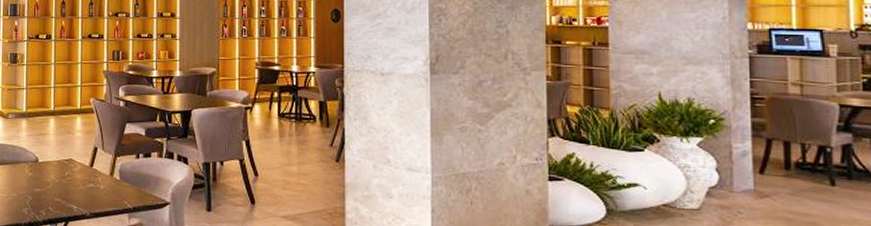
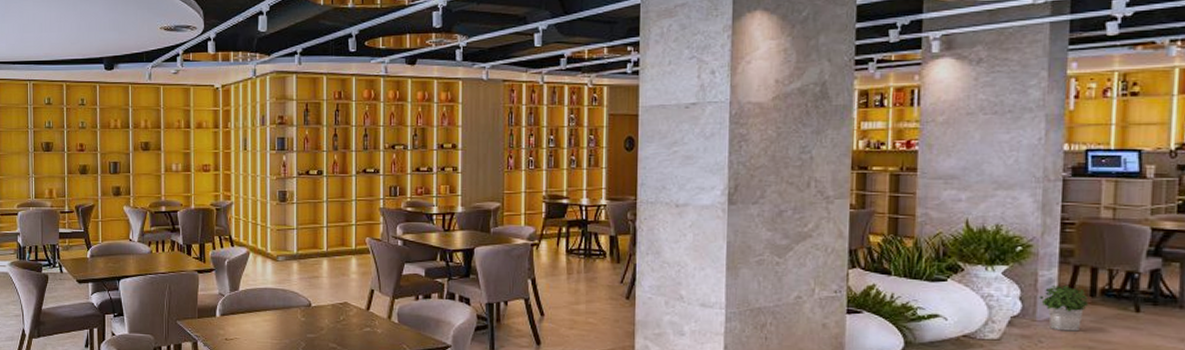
potted plant: none [735,158,785,204] -> present [1039,285,1089,332]

